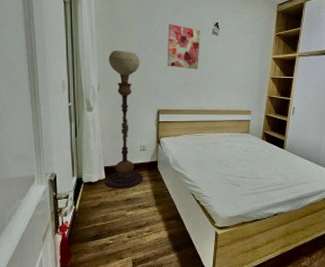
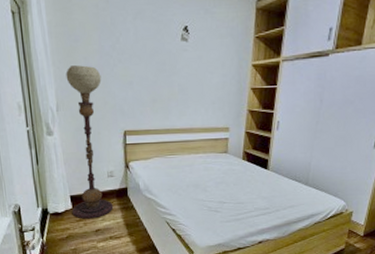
wall art: present [167,24,200,70] -> none [130,31,168,83]

